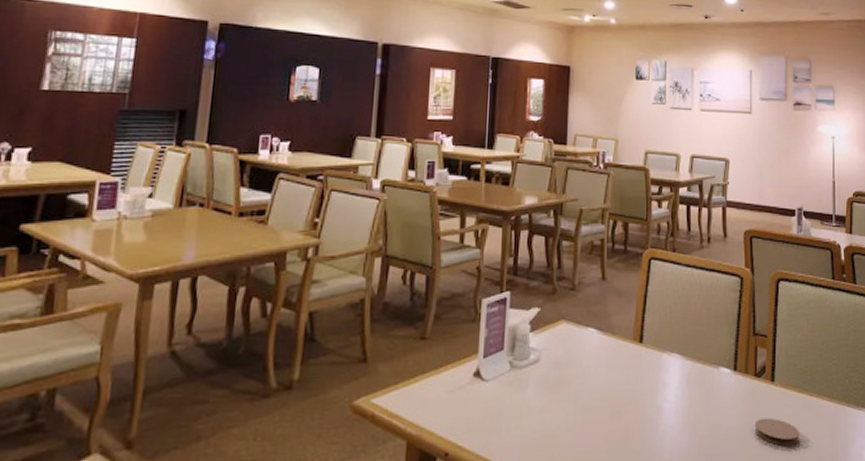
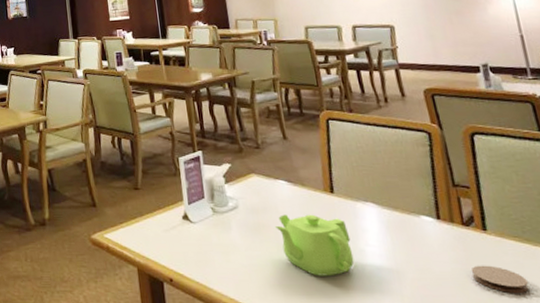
teapot: none [575,367,650,439] -> present [274,214,354,276]

